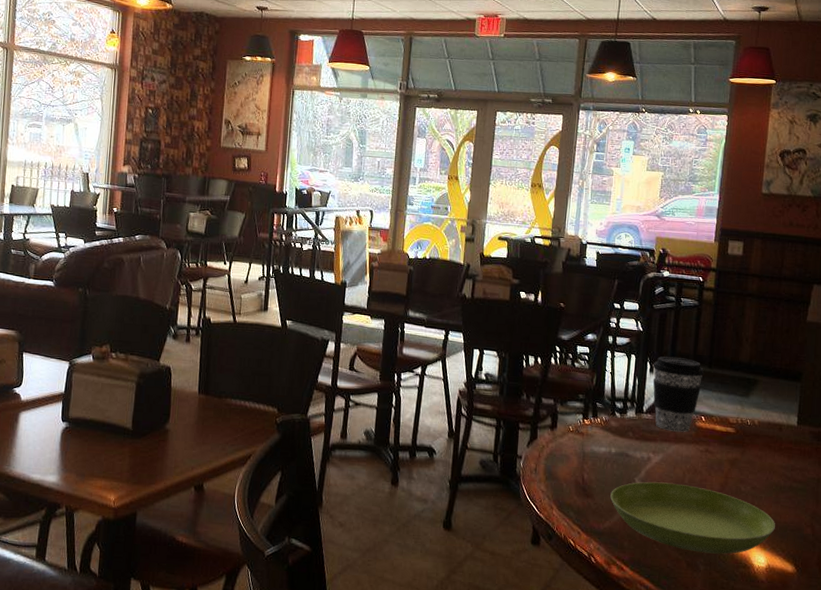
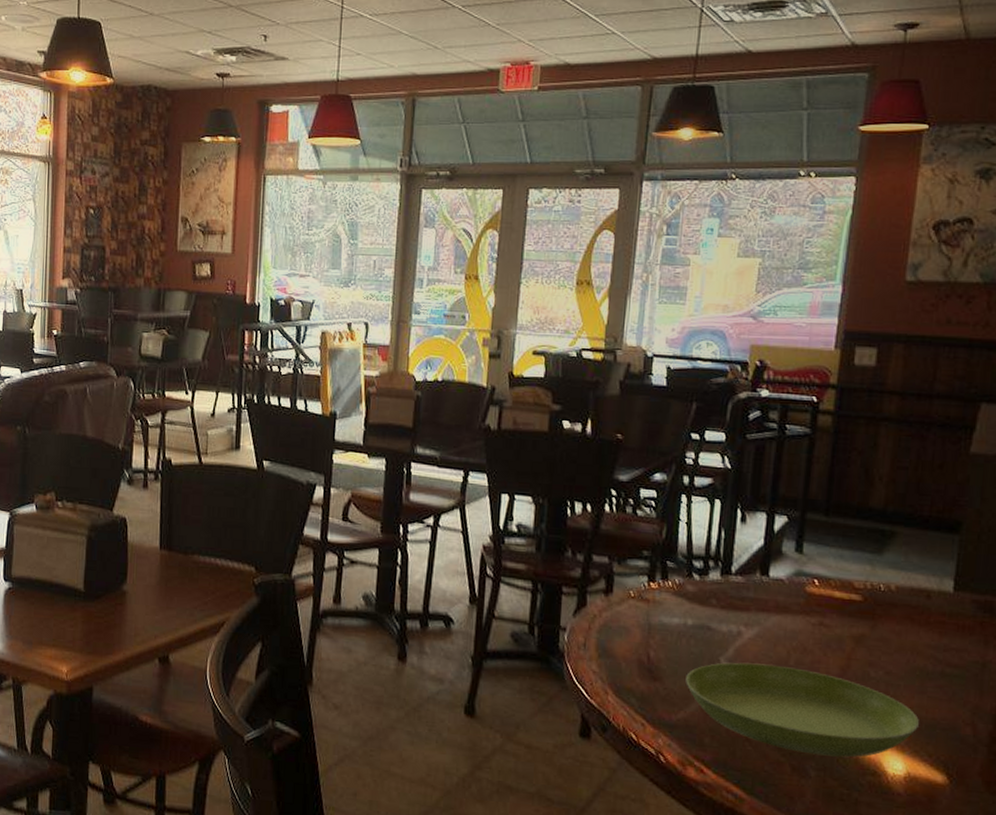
coffee cup: present [652,356,704,432] -> none [745,501,818,600]

